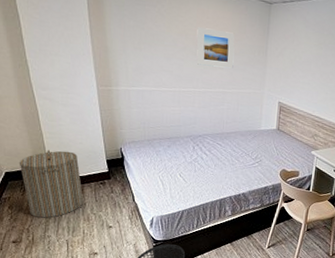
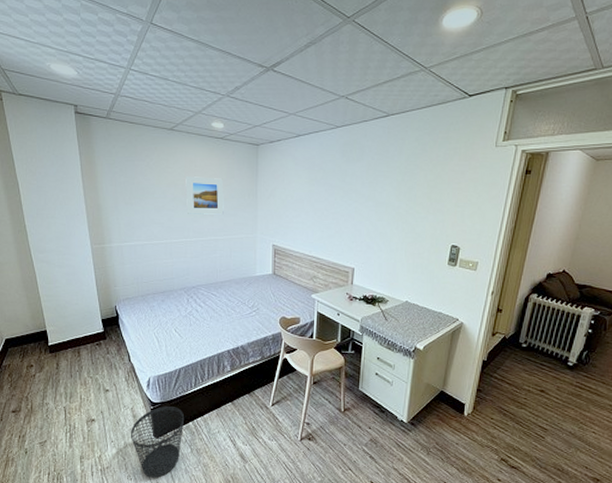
laundry hamper: present [19,149,84,218] -> none [18,312,81,384]

